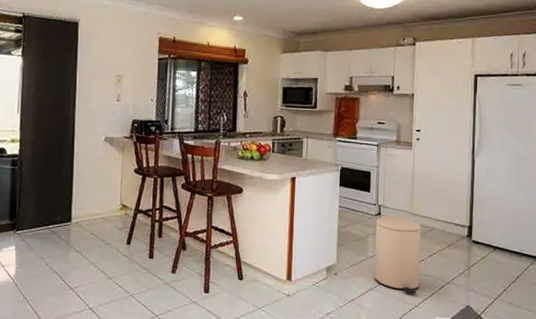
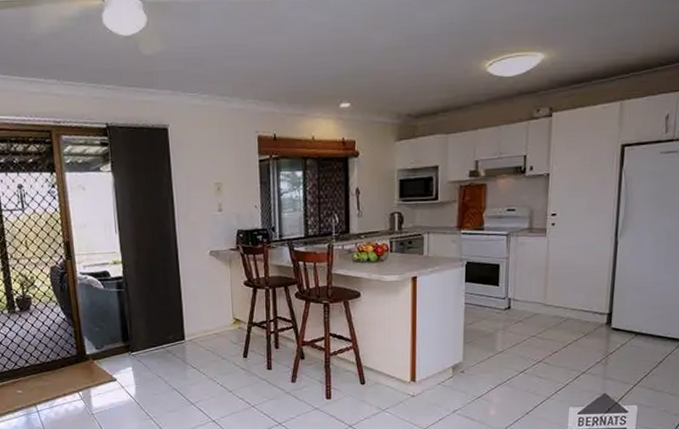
pedal bin: present [374,215,421,294] -> none [503,308,555,386]

